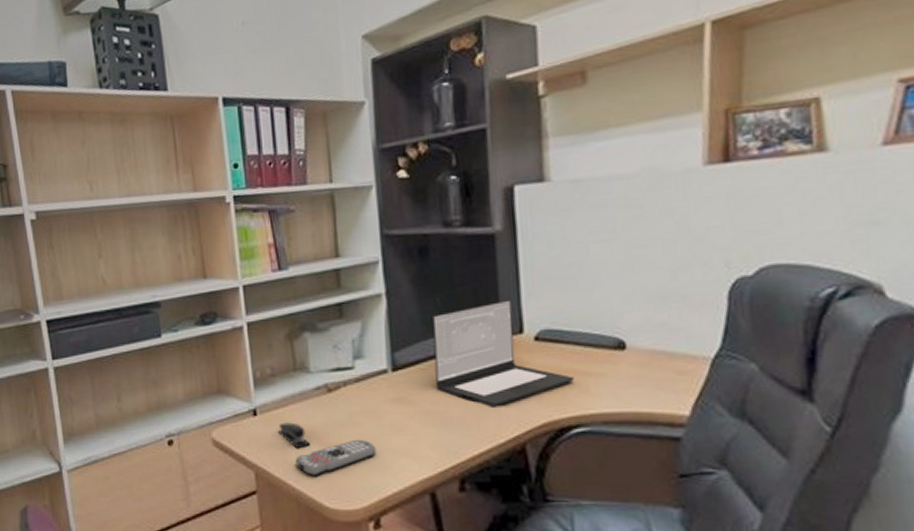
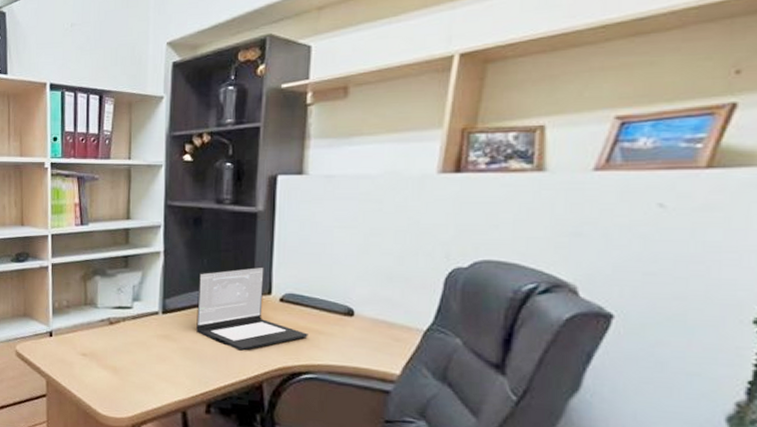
stapler: present [277,422,311,449] -> none [67,344,92,366]
remote control: present [295,439,376,476] -> none [79,363,143,389]

